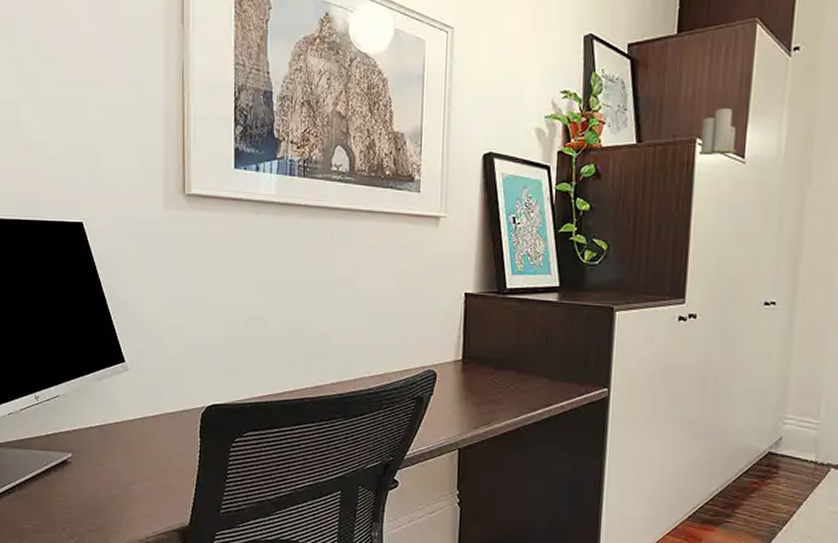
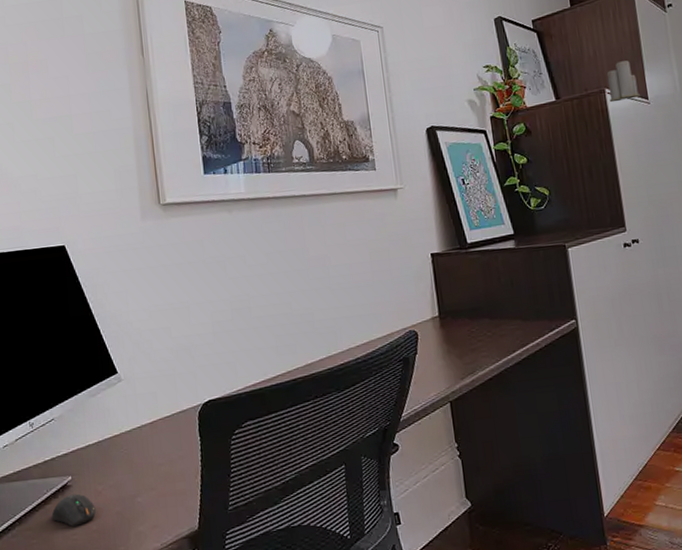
computer mouse: none [50,470,92,501] -> present [51,493,96,527]

